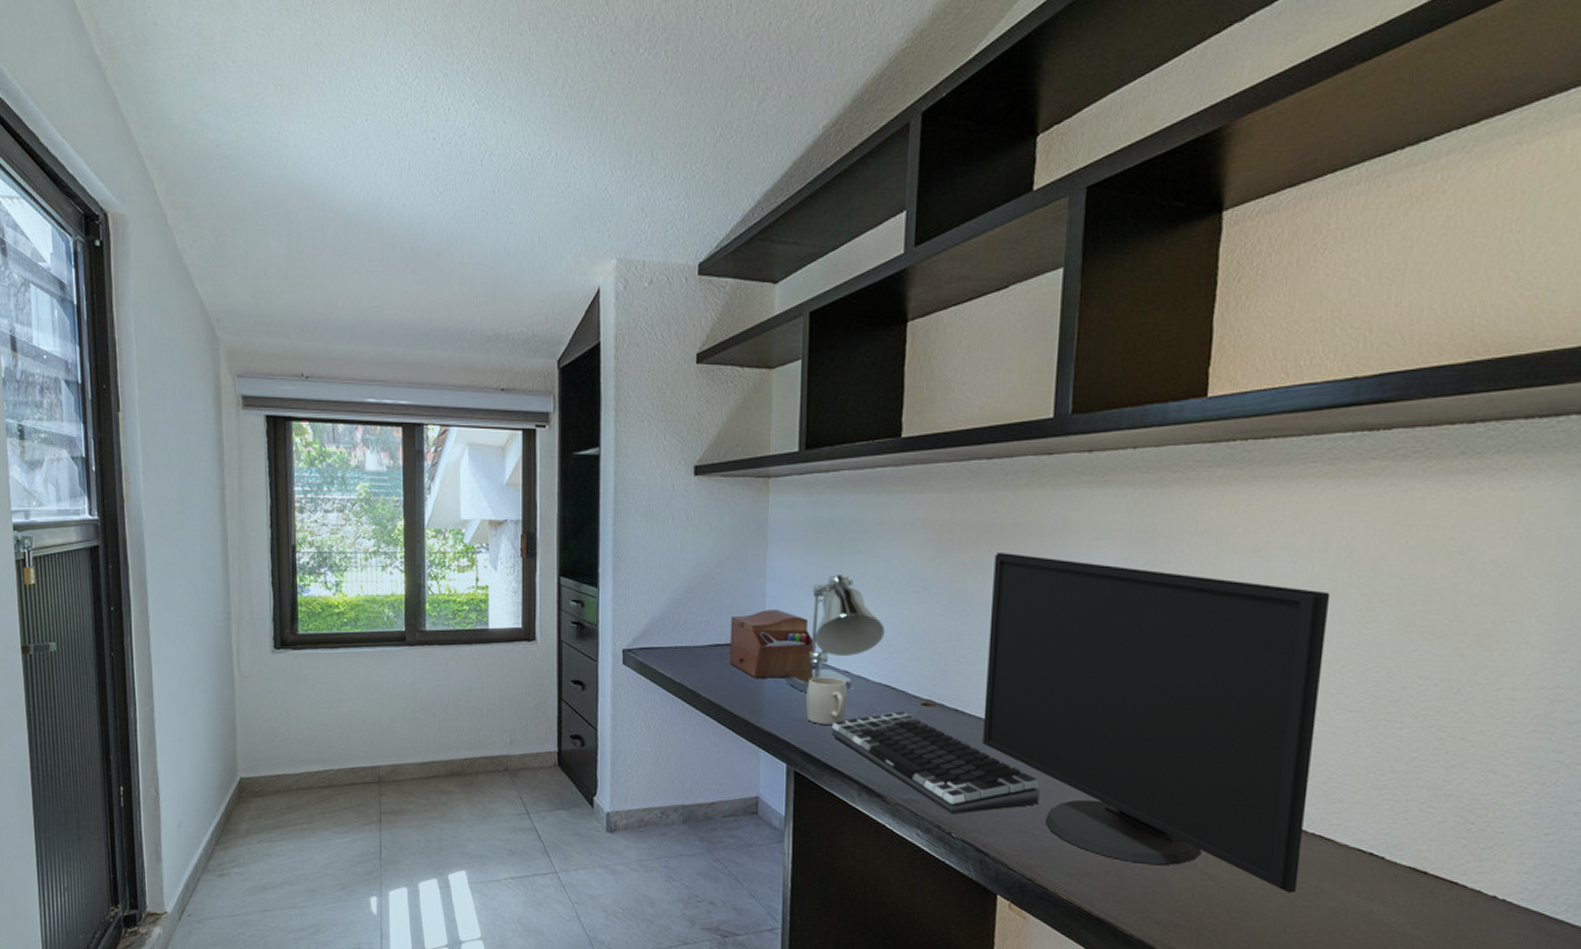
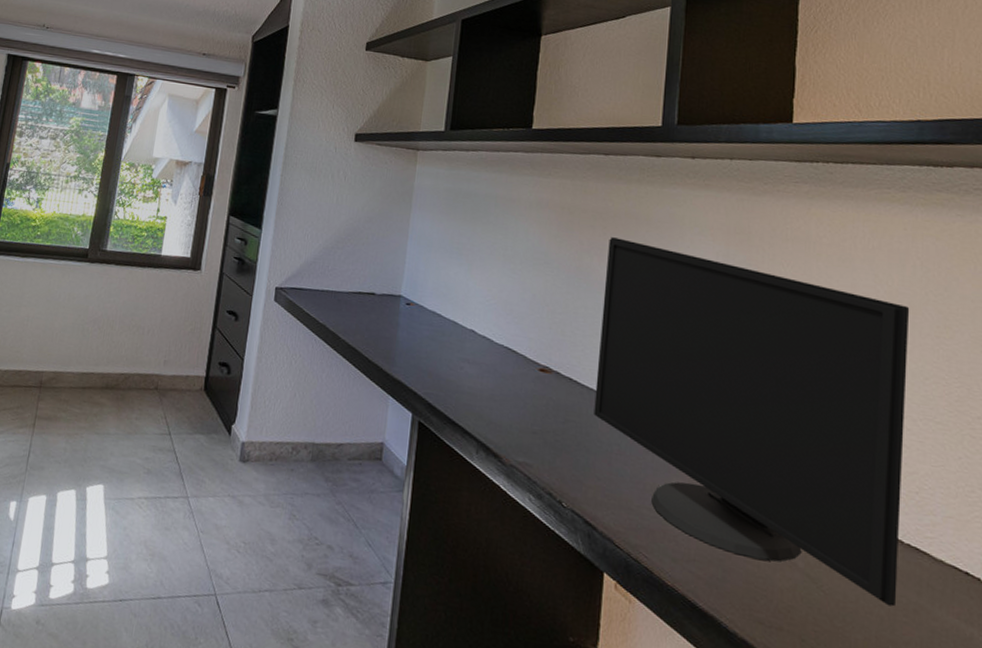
sewing box: present [729,609,817,678] -> none [369,265,448,330]
desk lamp: present [783,574,885,692] -> none [416,240,510,349]
mug: present [805,676,848,726] -> none [433,332,473,381]
computer keyboard: present [831,711,1041,815] -> none [455,374,648,484]

